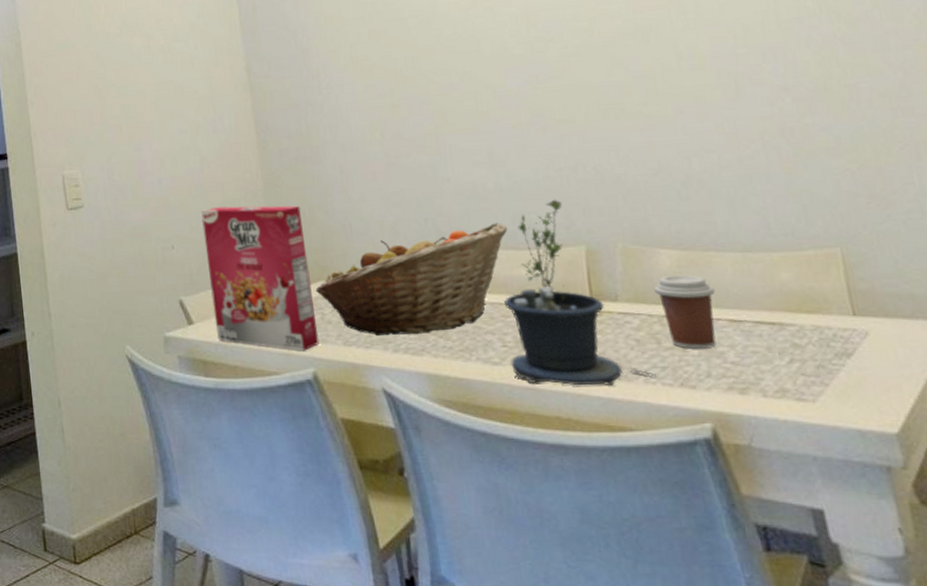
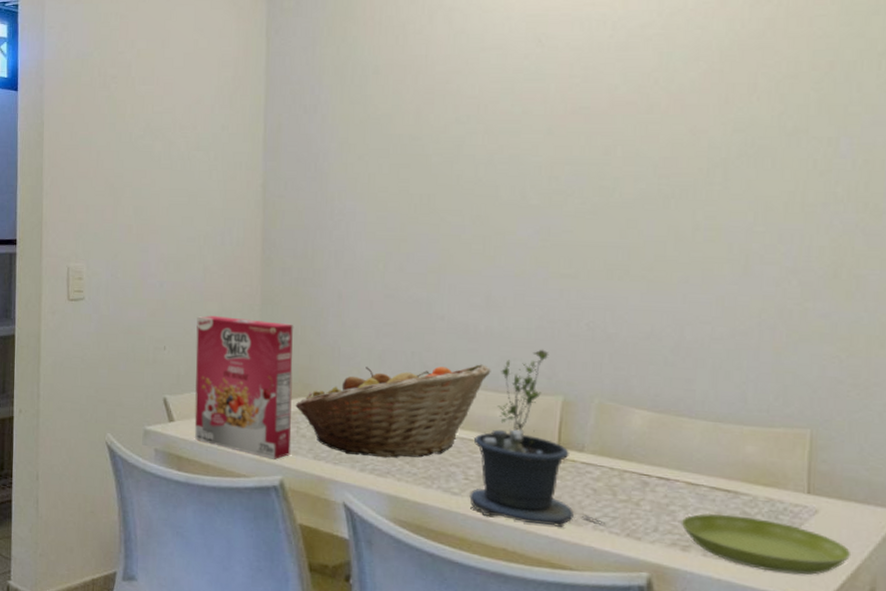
coffee cup: present [653,274,717,349] -> none [620,434,680,506]
saucer: none [732,348,914,405] -> present [681,514,852,575]

